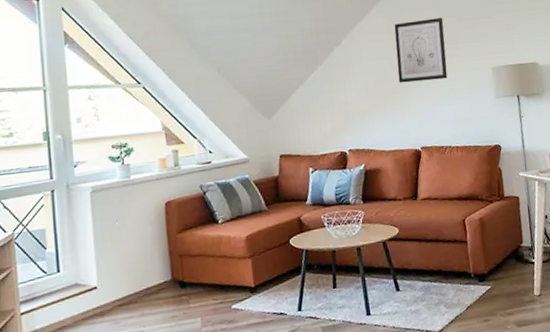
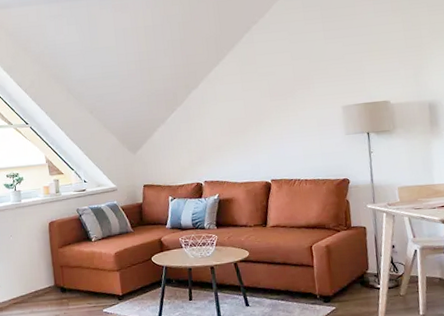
wall art: present [394,18,448,83] -> none [247,60,298,122]

